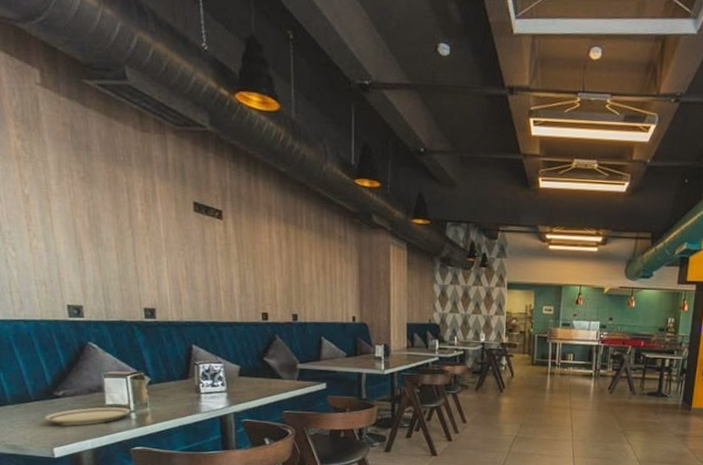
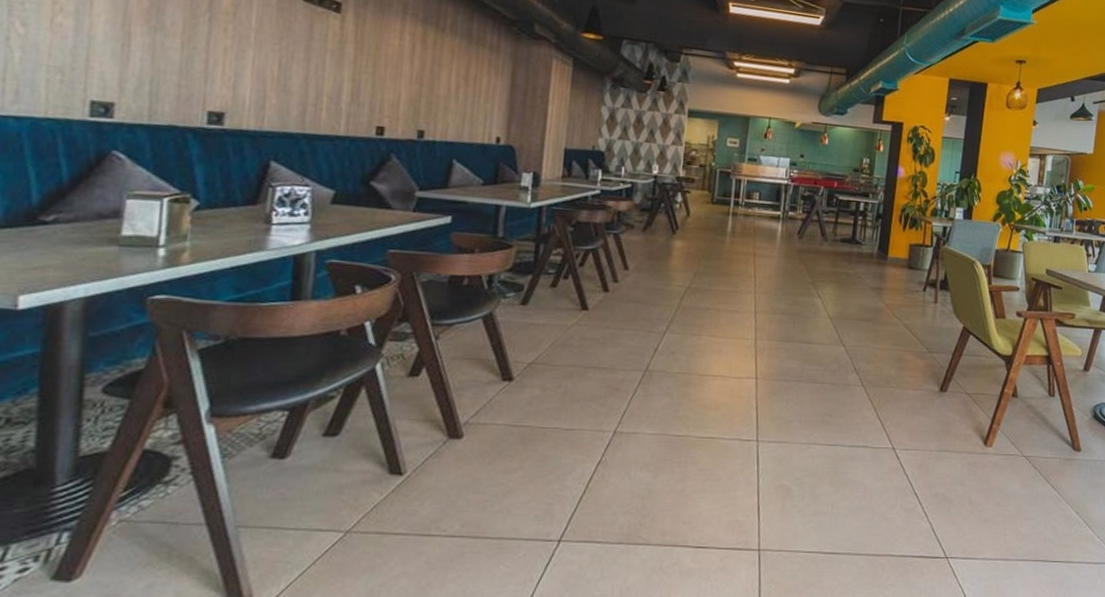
plate: present [44,407,130,426] -> none [14,238,159,264]

